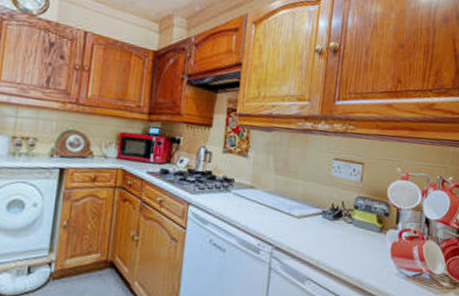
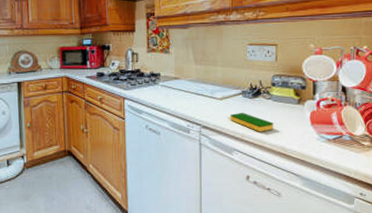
dish sponge: none [306,235,353,261] -> present [230,112,274,132]

